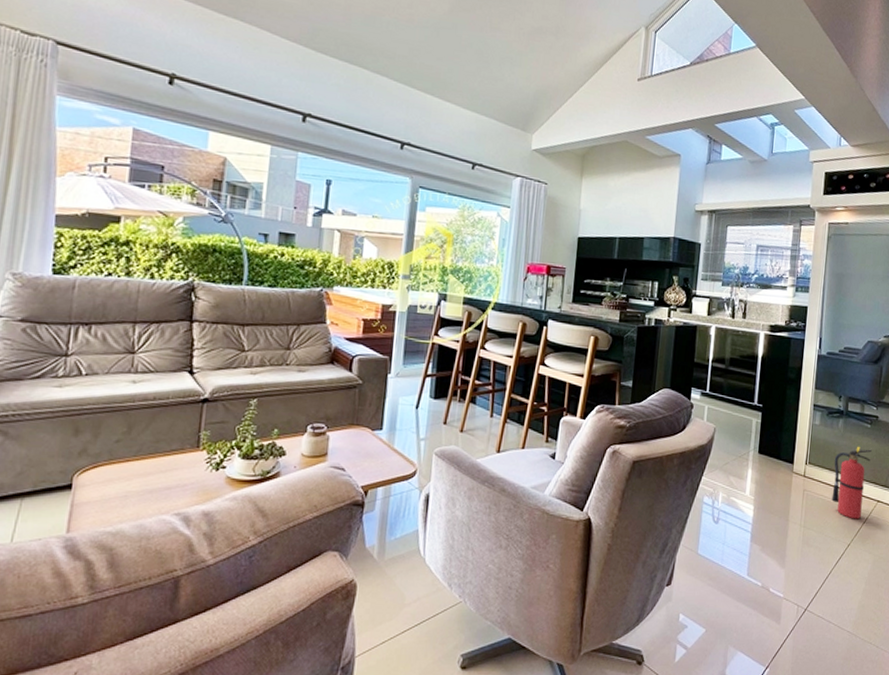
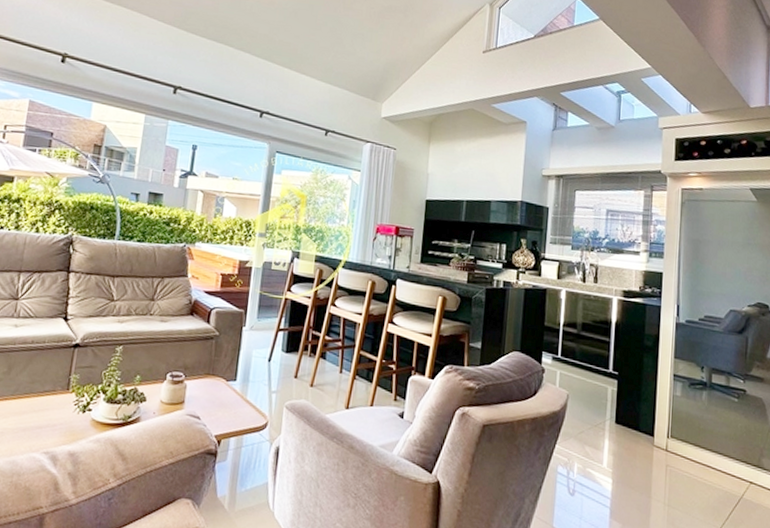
fire extinguisher: present [831,446,872,520] -> none [698,421,741,501]

